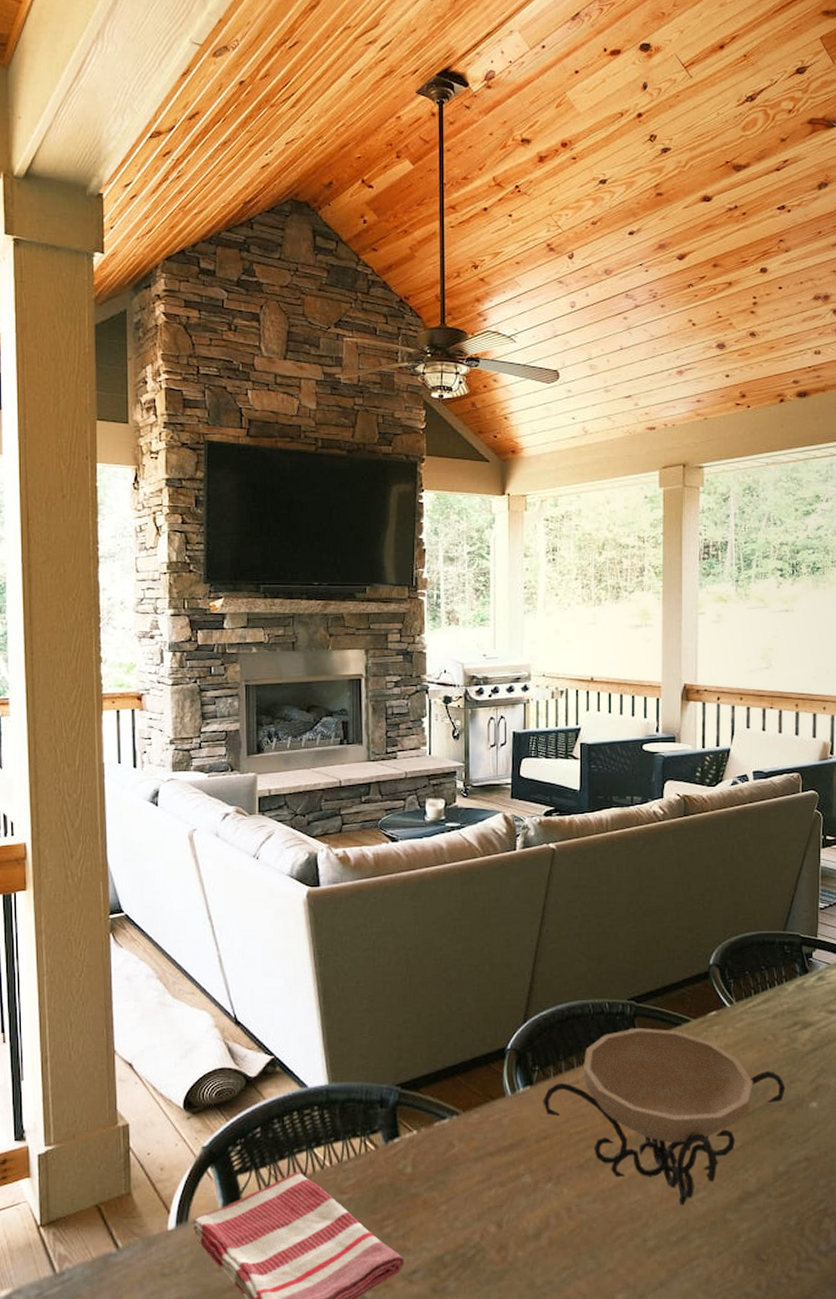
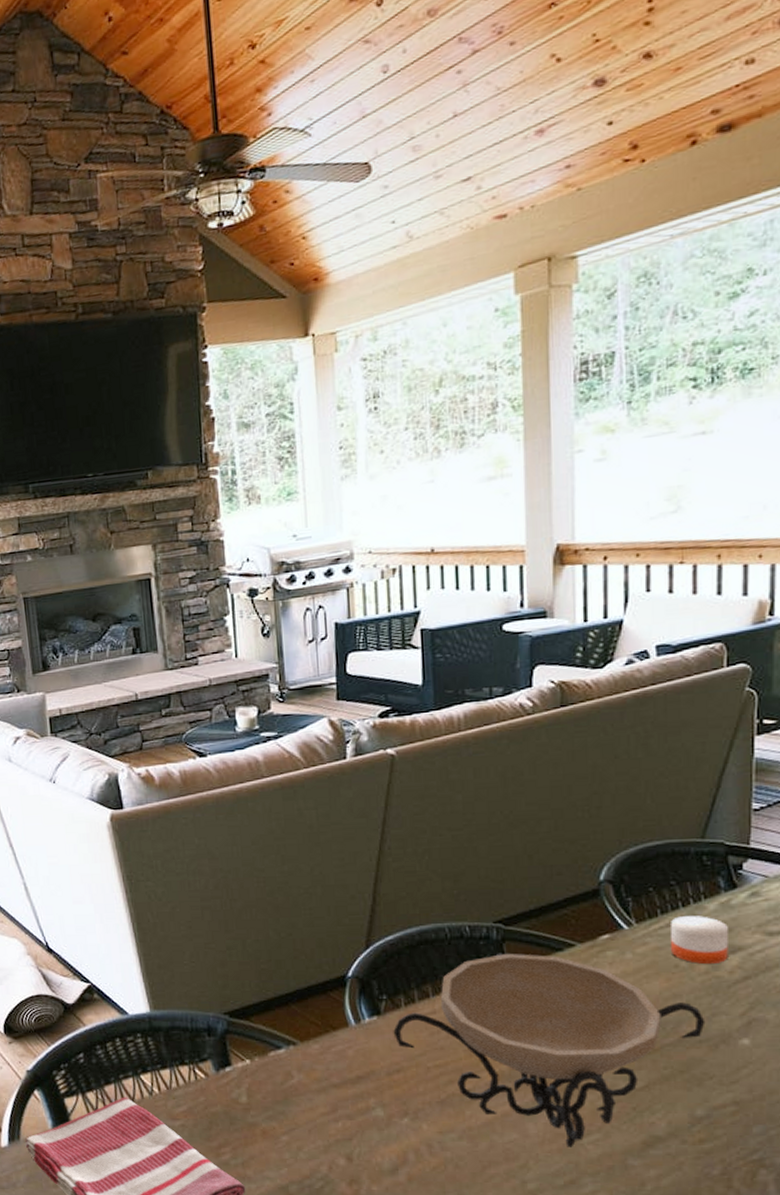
candle: none [760,996,803,1038] -> present [670,916,729,965]

